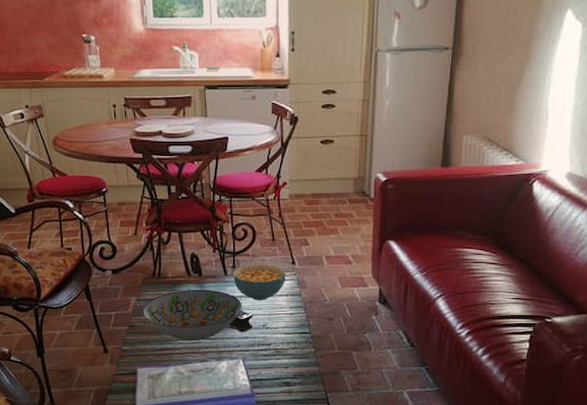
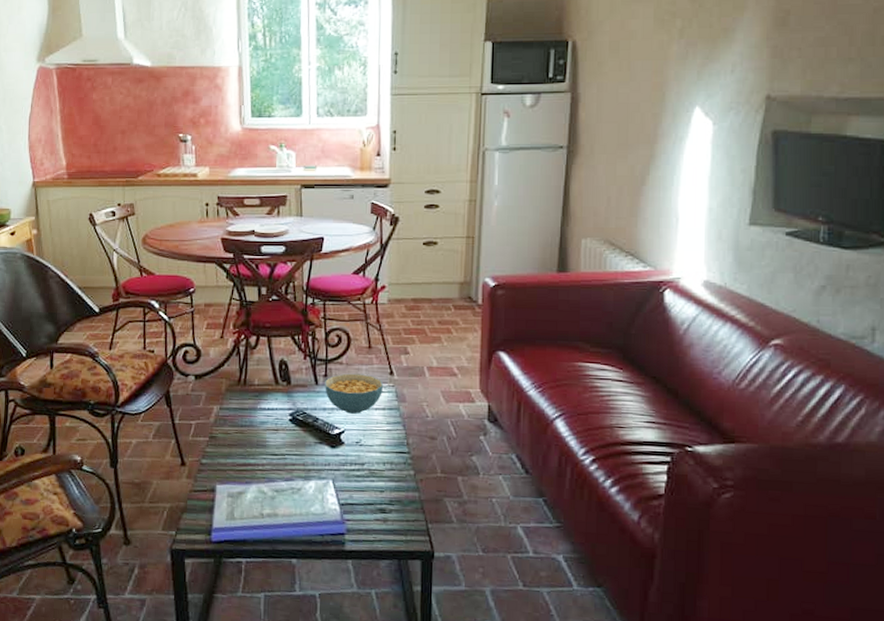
decorative bowl: present [142,289,242,341] -> none [225,399,334,456]

